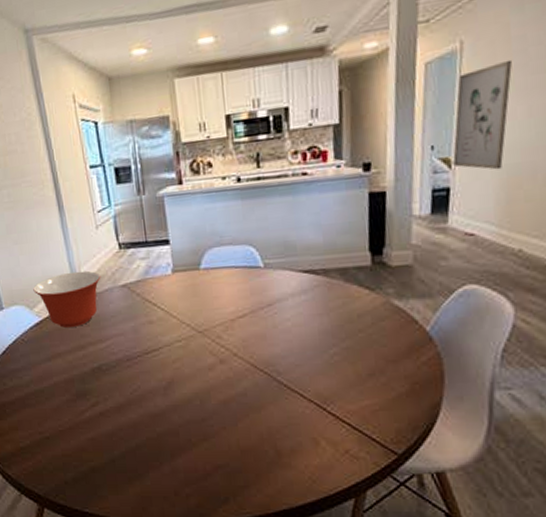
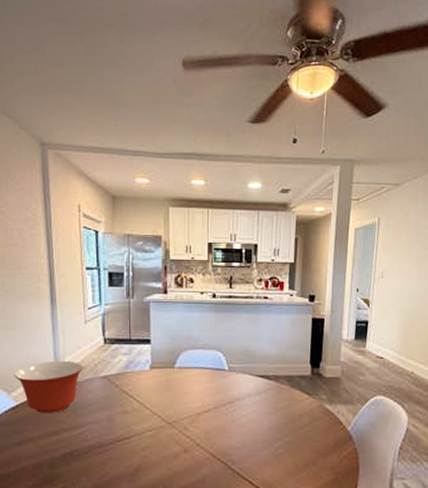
wall art: present [453,59,512,170] -> none [371,236,410,312]

